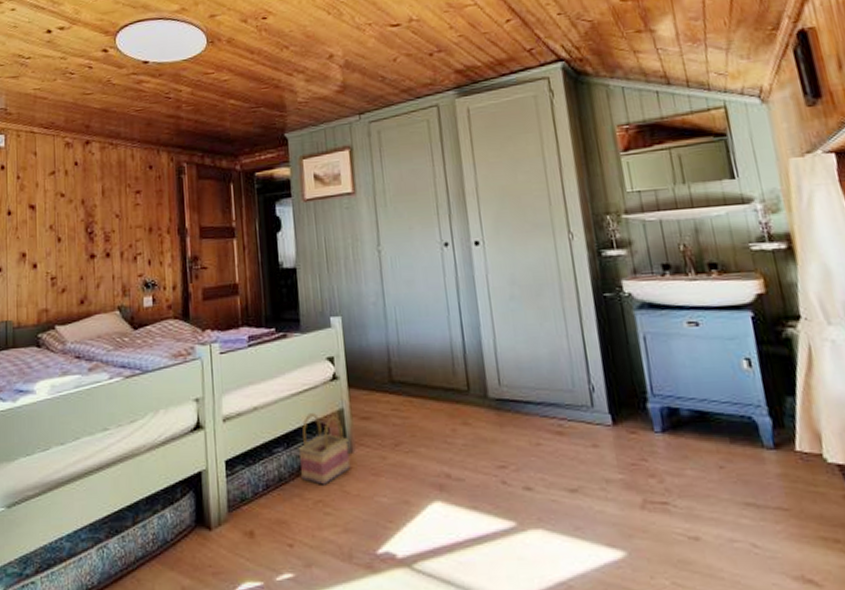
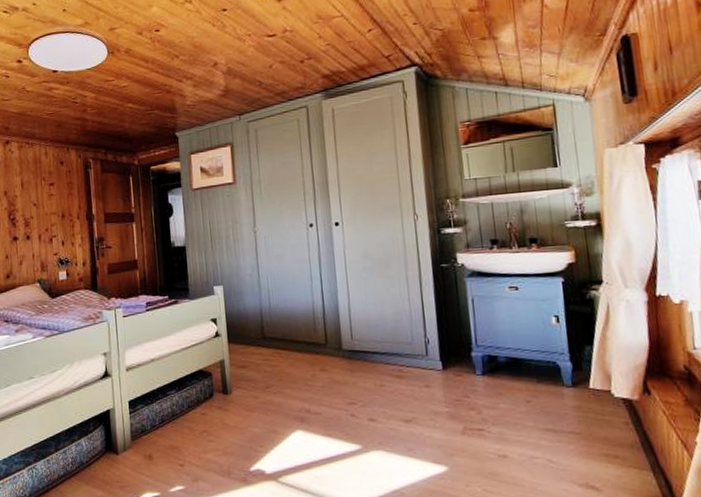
basket: present [299,413,351,485] -> none [188,363,230,419]

